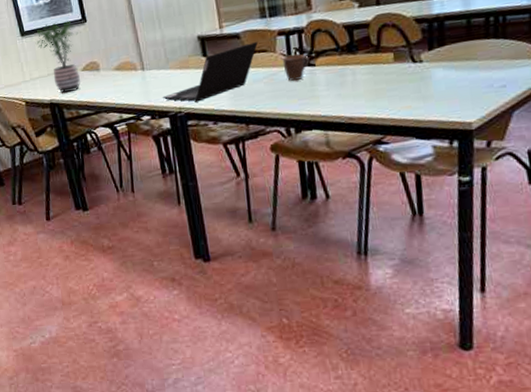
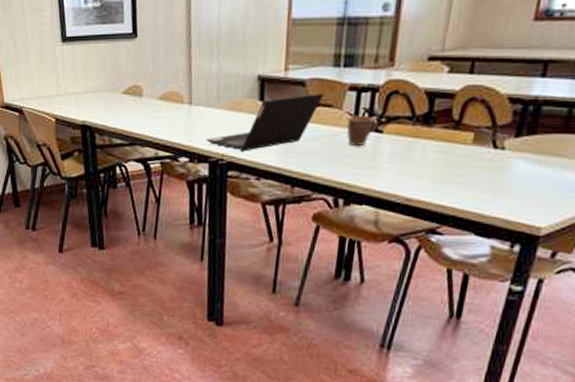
potted plant: present [35,20,80,93] -> none [76,31,126,115]

